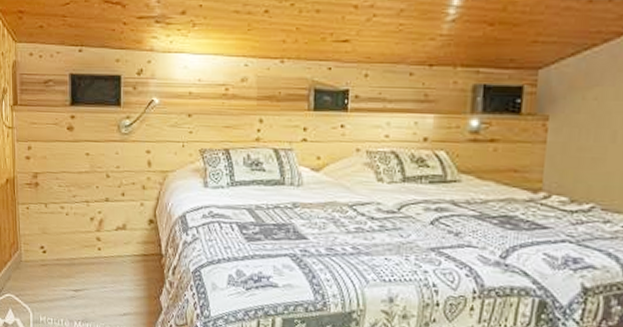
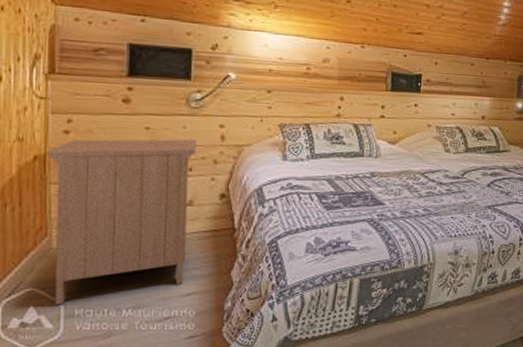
nightstand: none [15,164,127,311] -> present [46,139,196,305]

